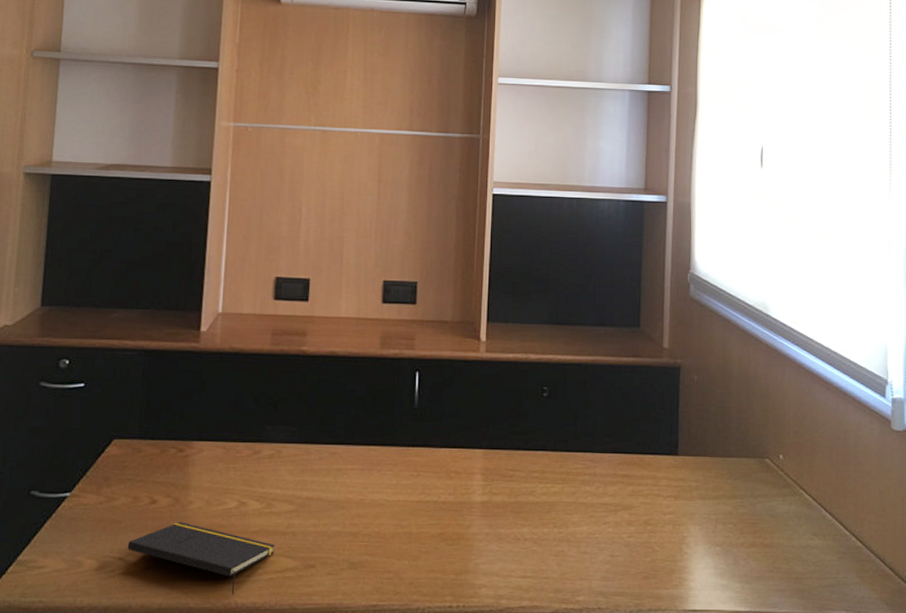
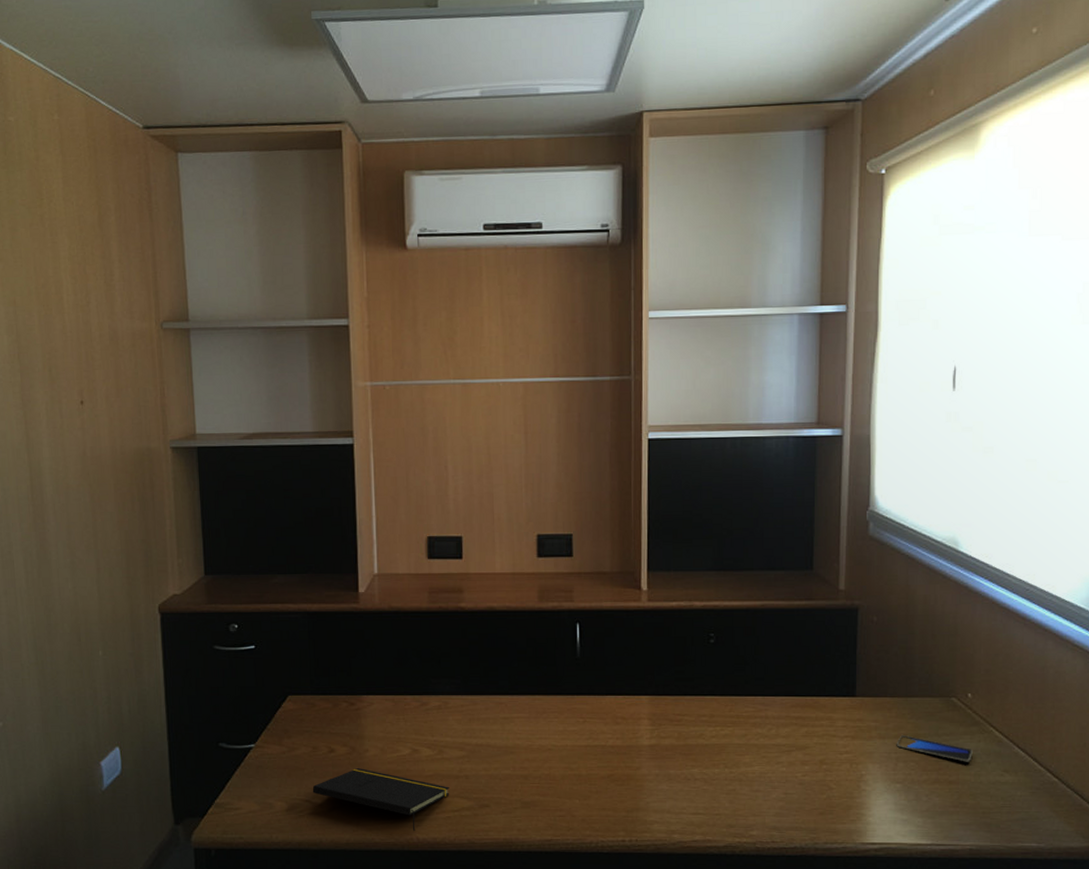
smartphone: none [715,496,785,525] -> present [896,735,972,762]

